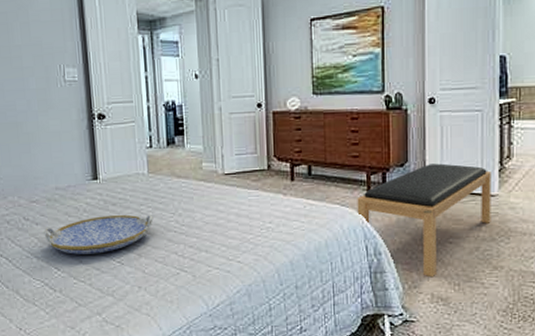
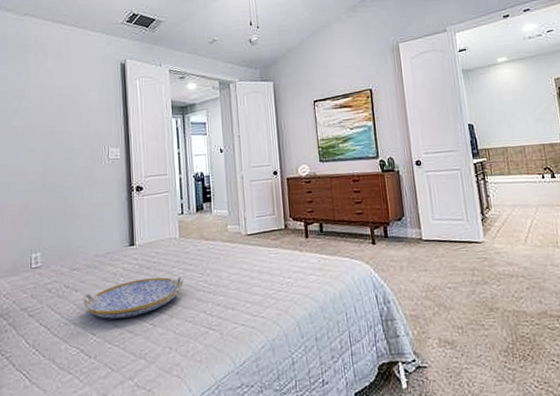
bench: present [357,163,491,278] -> none [364,216,482,322]

